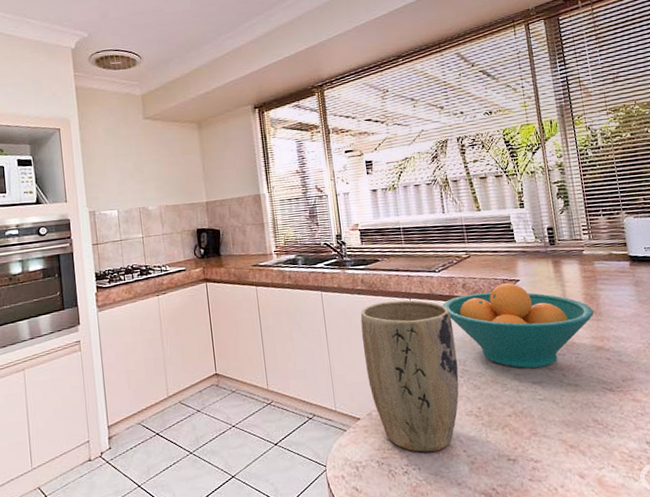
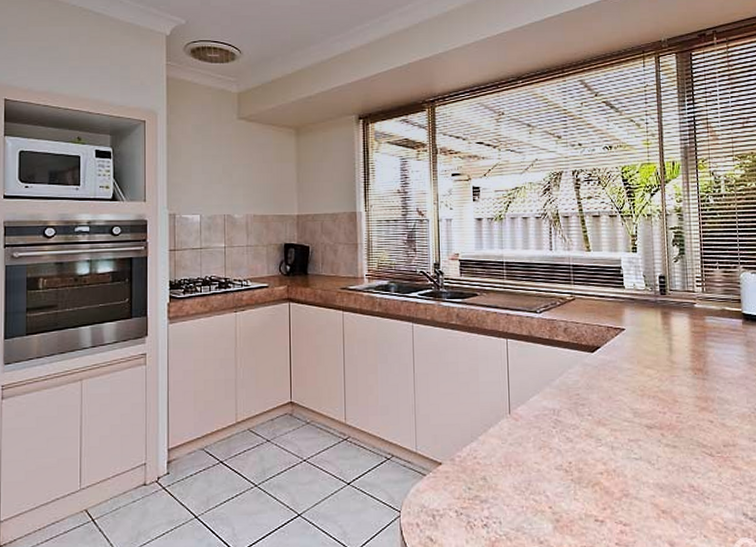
plant pot: present [360,300,459,453] -> none [451,340,552,506]
fruit bowl: present [442,283,594,369] -> none [540,331,700,425]

